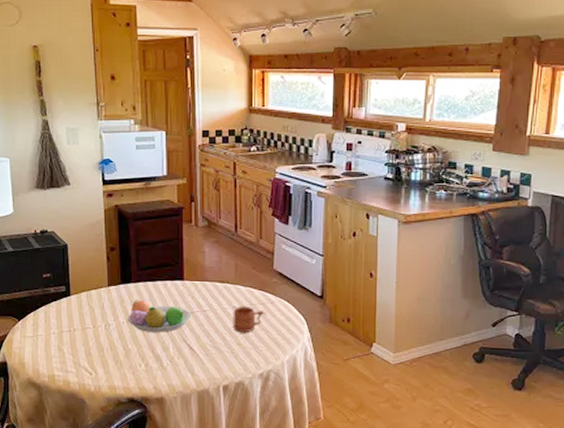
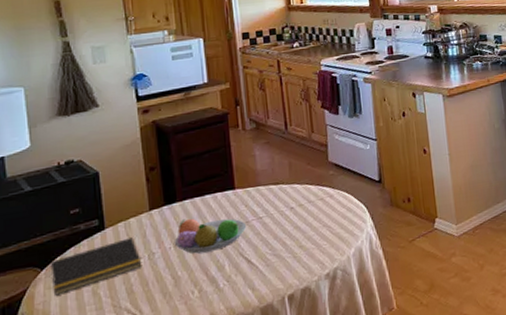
notepad: none [24,307,99,344] -> present [49,237,142,296]
mug: present [233,307,268,333] -> none [291,204,328,234]

